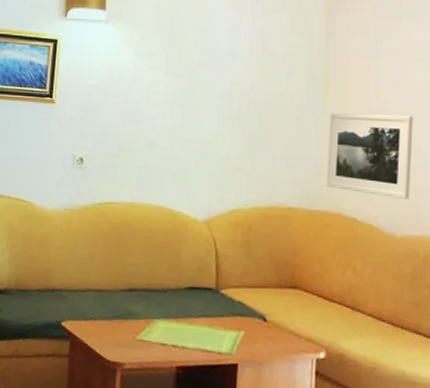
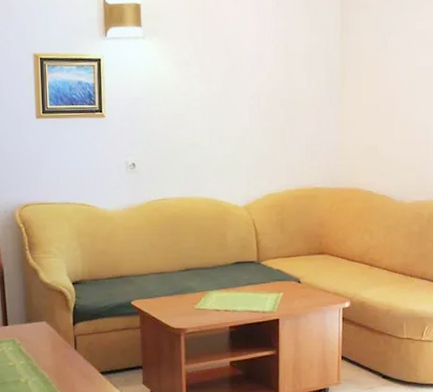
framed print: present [326,113,413,200] -> none [345,98,418,172]

